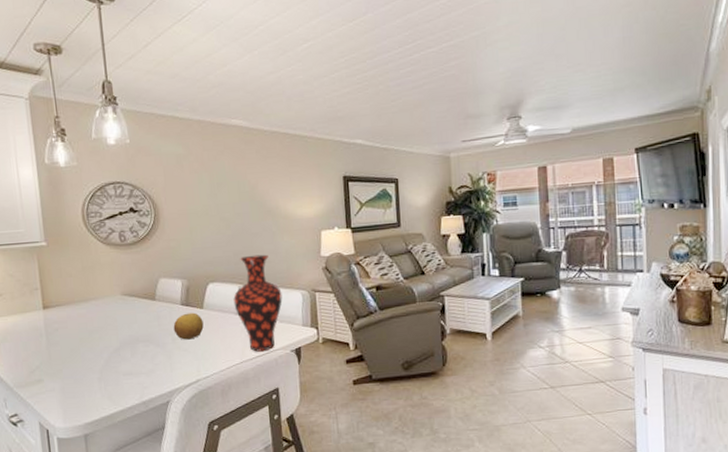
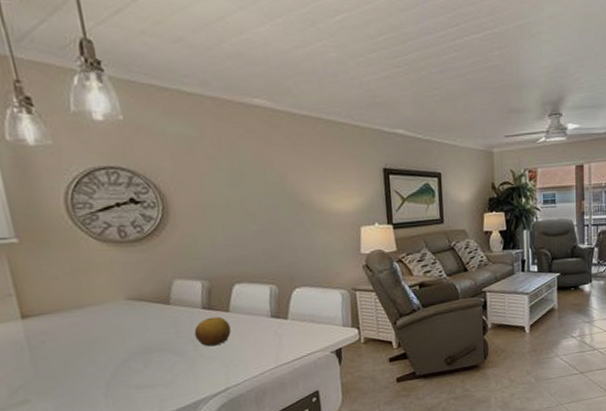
vase: present [233,254,283,352] -> none [264,252,320,355]

